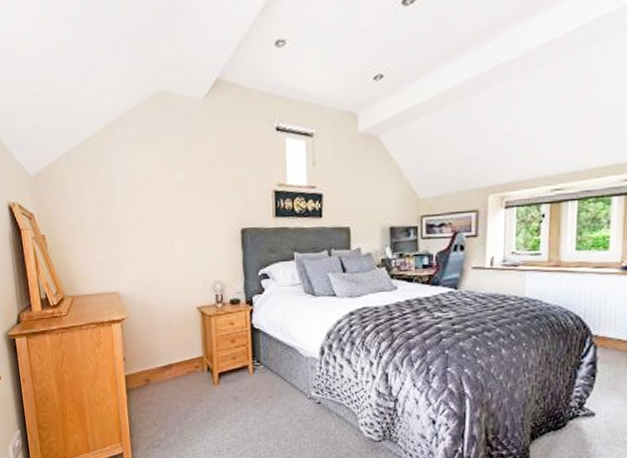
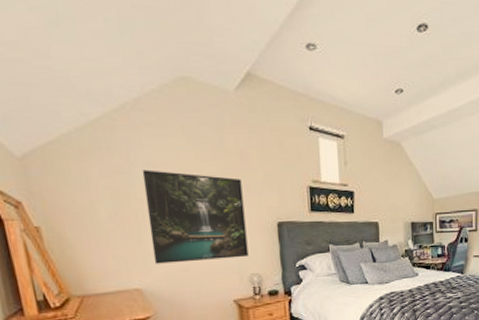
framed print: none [122,181,212,269] -> present [142,169,249,264]

